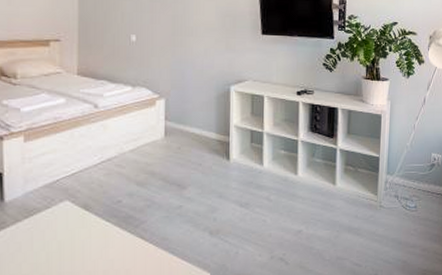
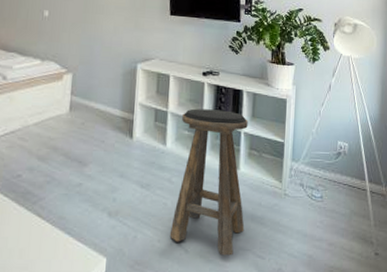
stool: none [270,128,344,266] -> present [169,108,248,256]

